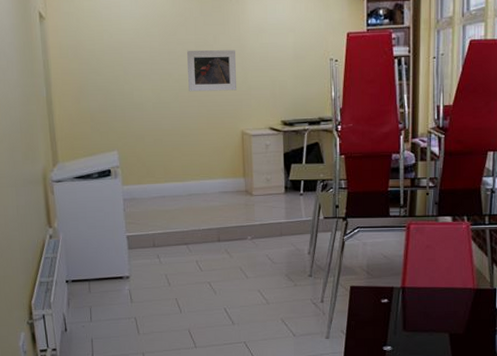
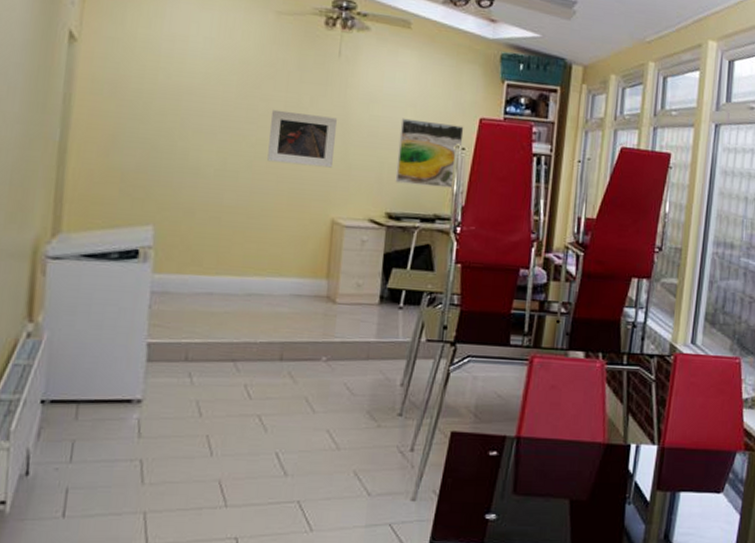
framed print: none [284,41,335,96] -> present [395,118,464,189]

